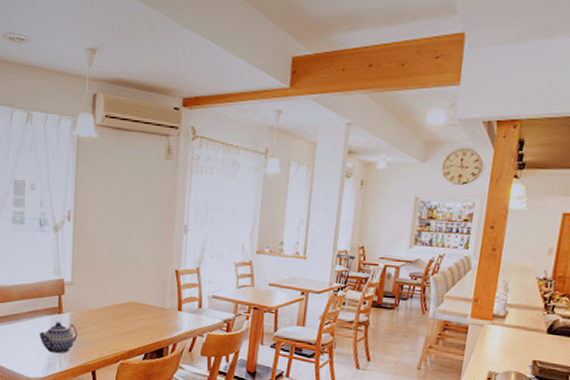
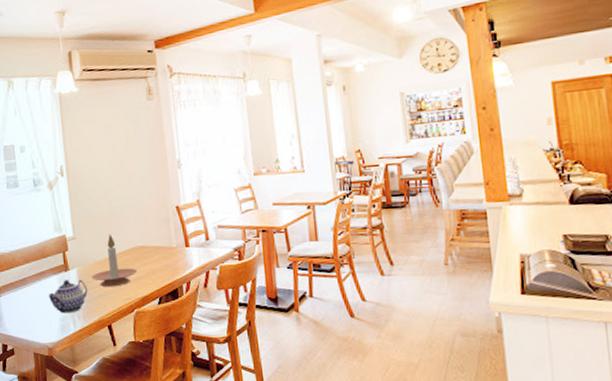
candle holder: none [83,285,129,337] -> present [91,233,138,288]

